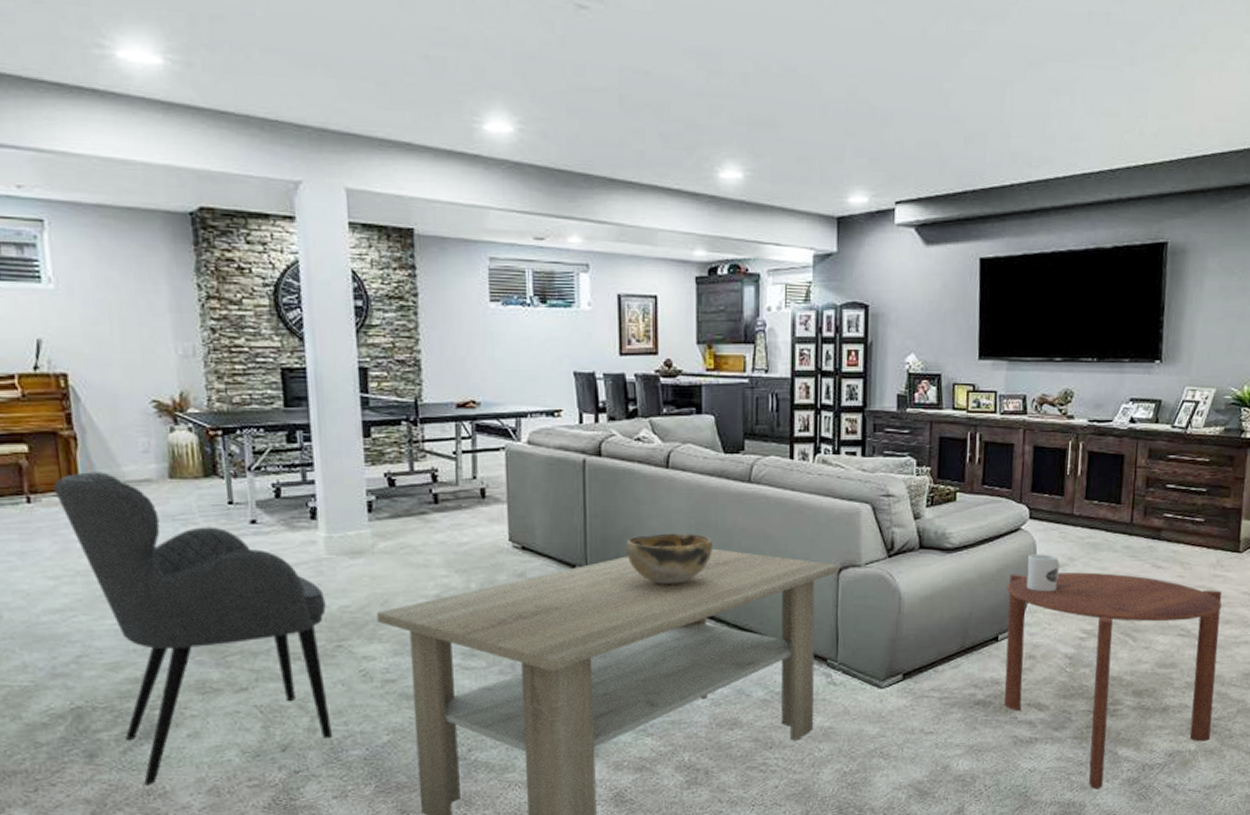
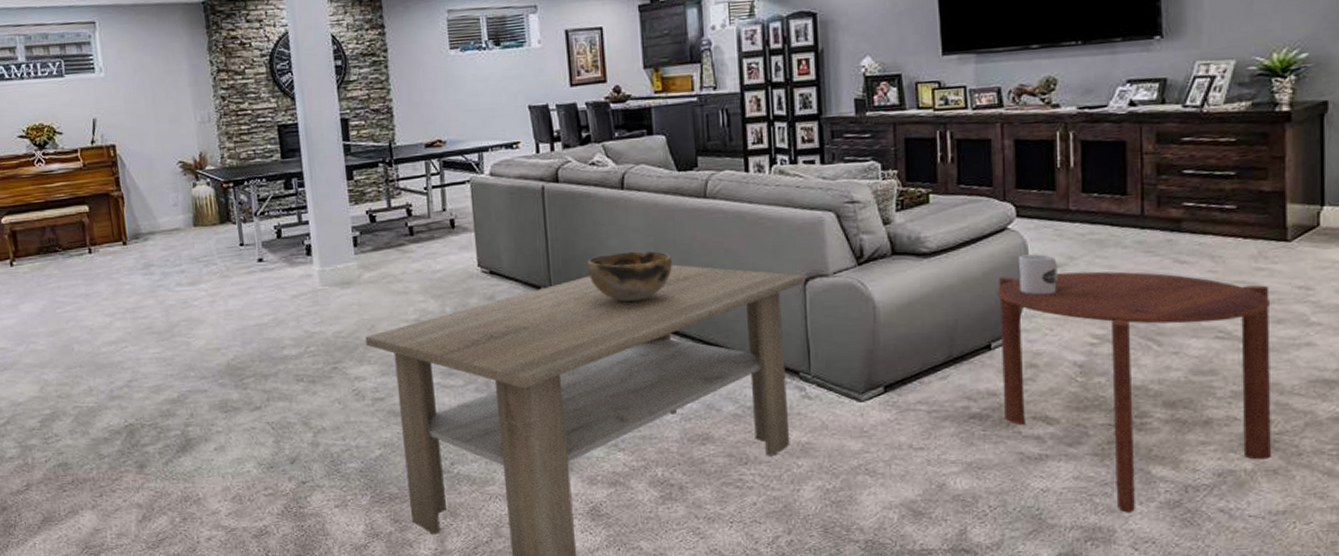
armchair: present [53,472,333,786] -> none [108,224,333,493]

